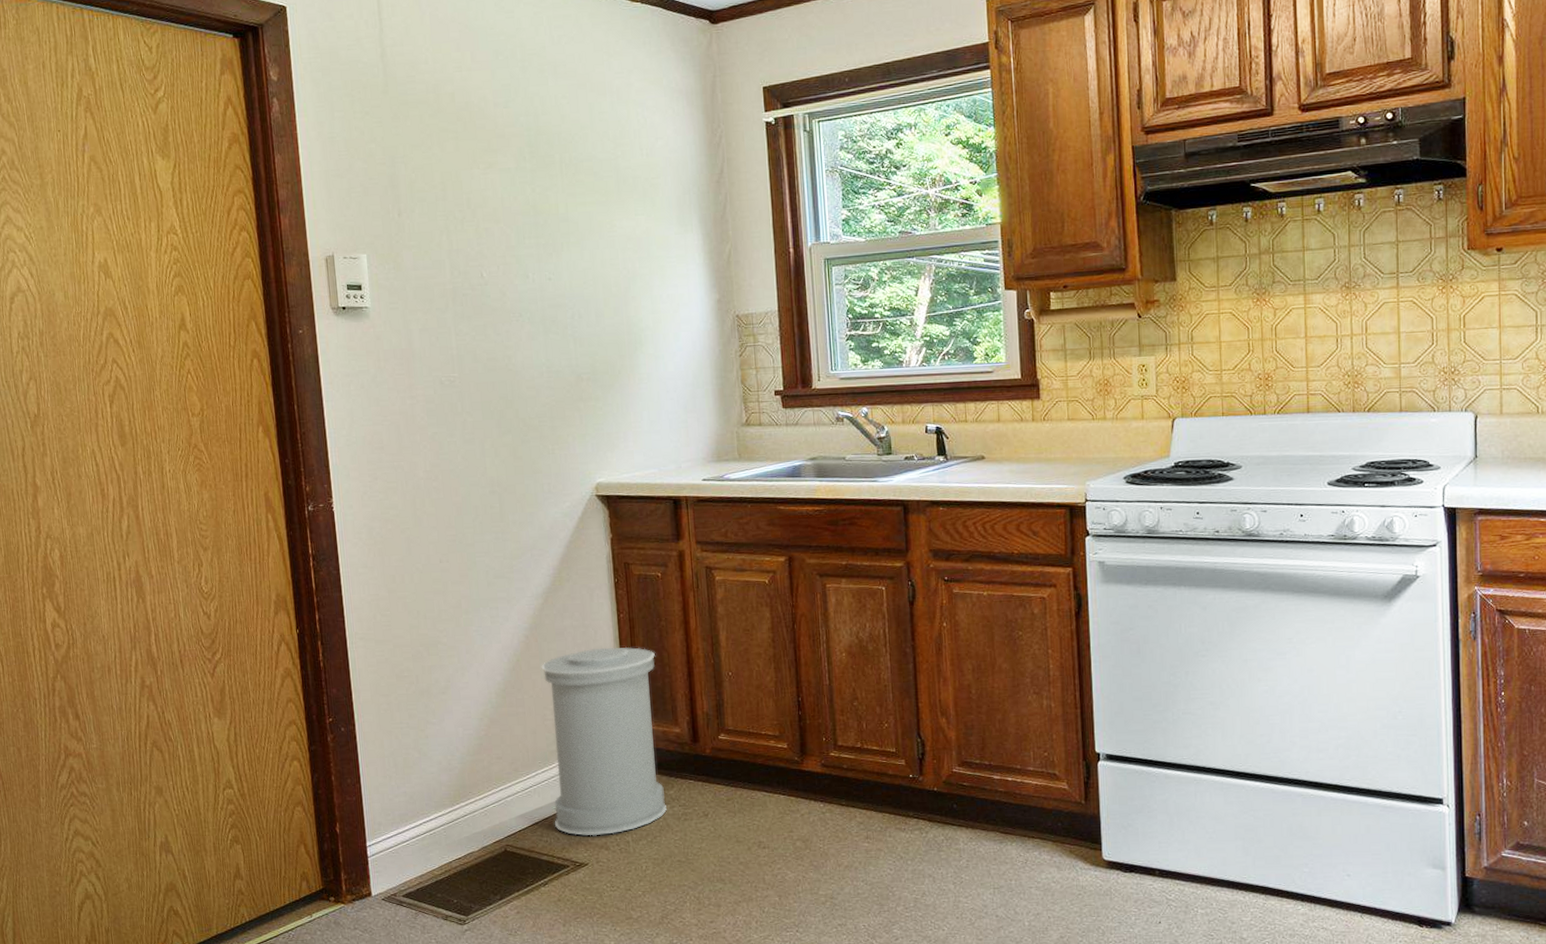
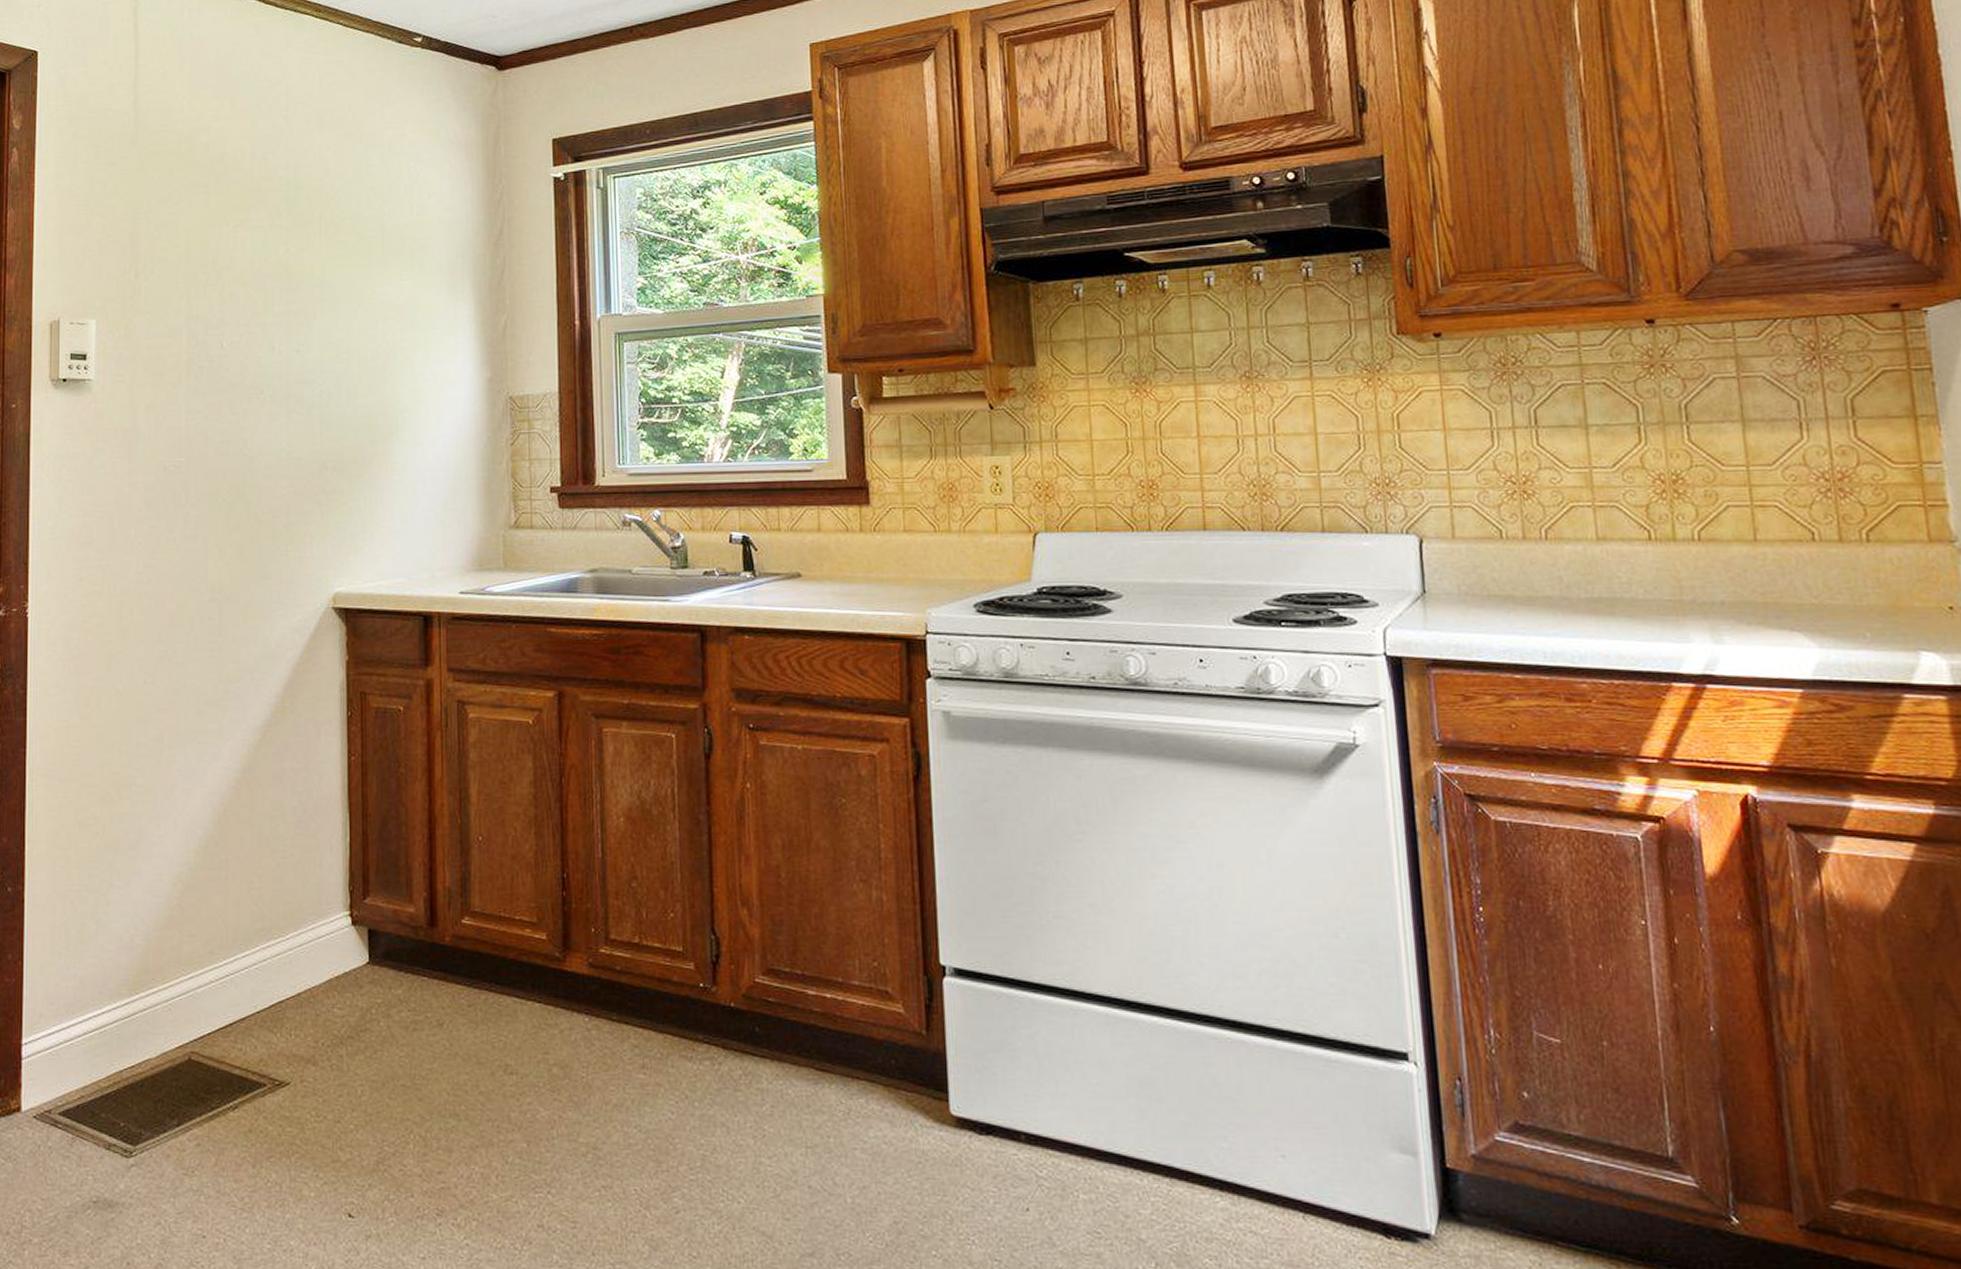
trash can: present [541,646,667,836] -> none [252,798,392,1046]

